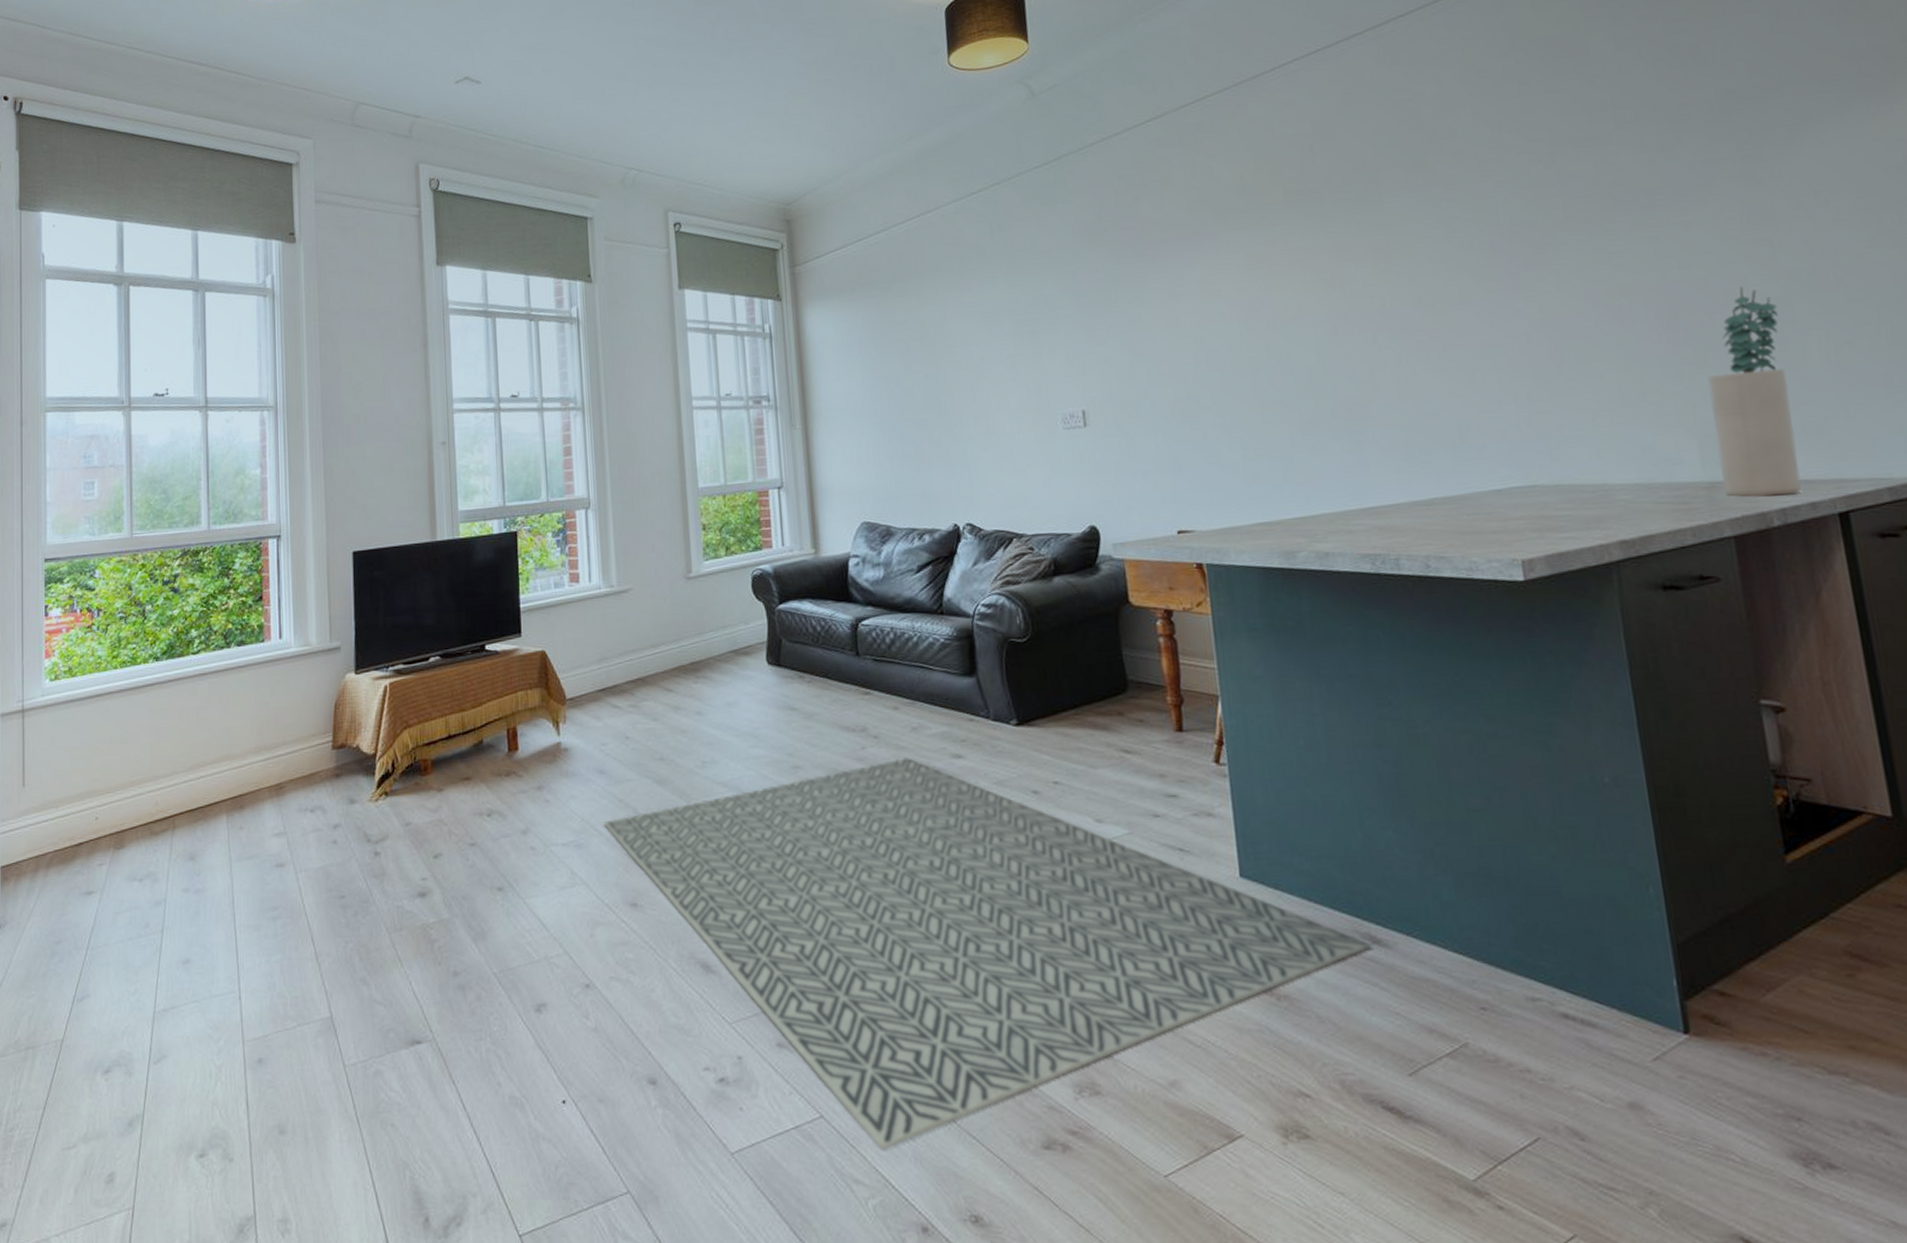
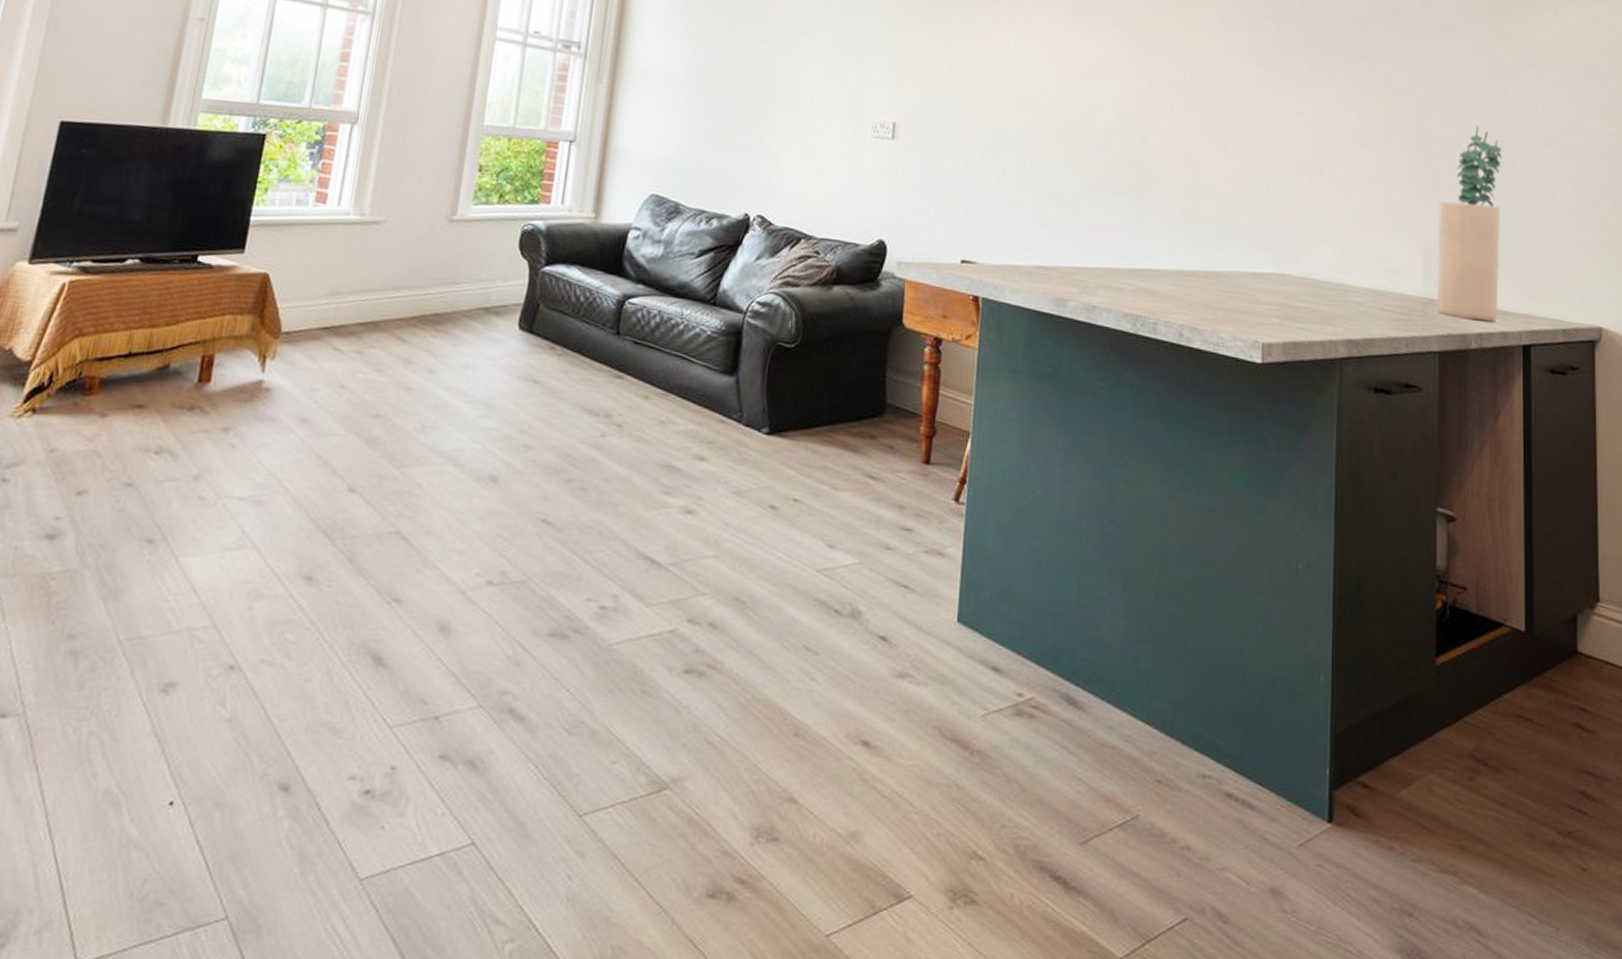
rug: present [603,757,1372,1149] -> none [293,452,1068,886]

